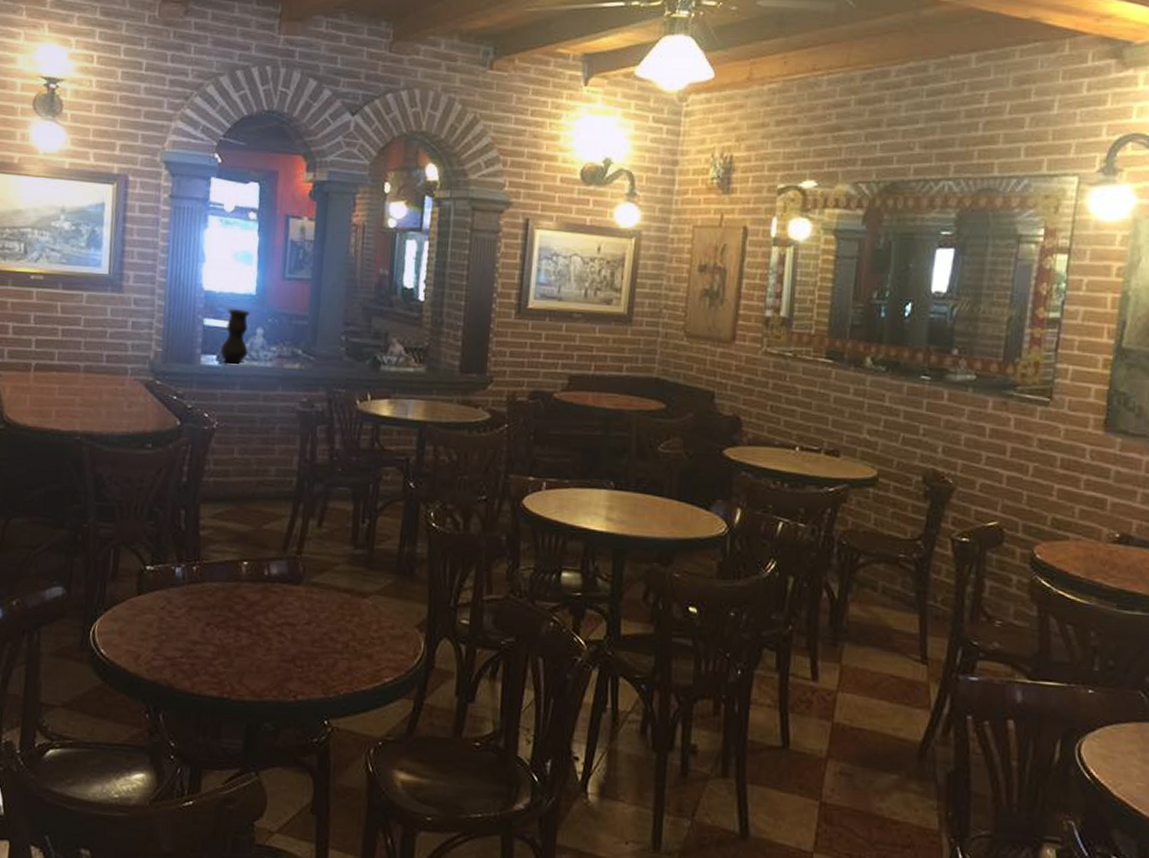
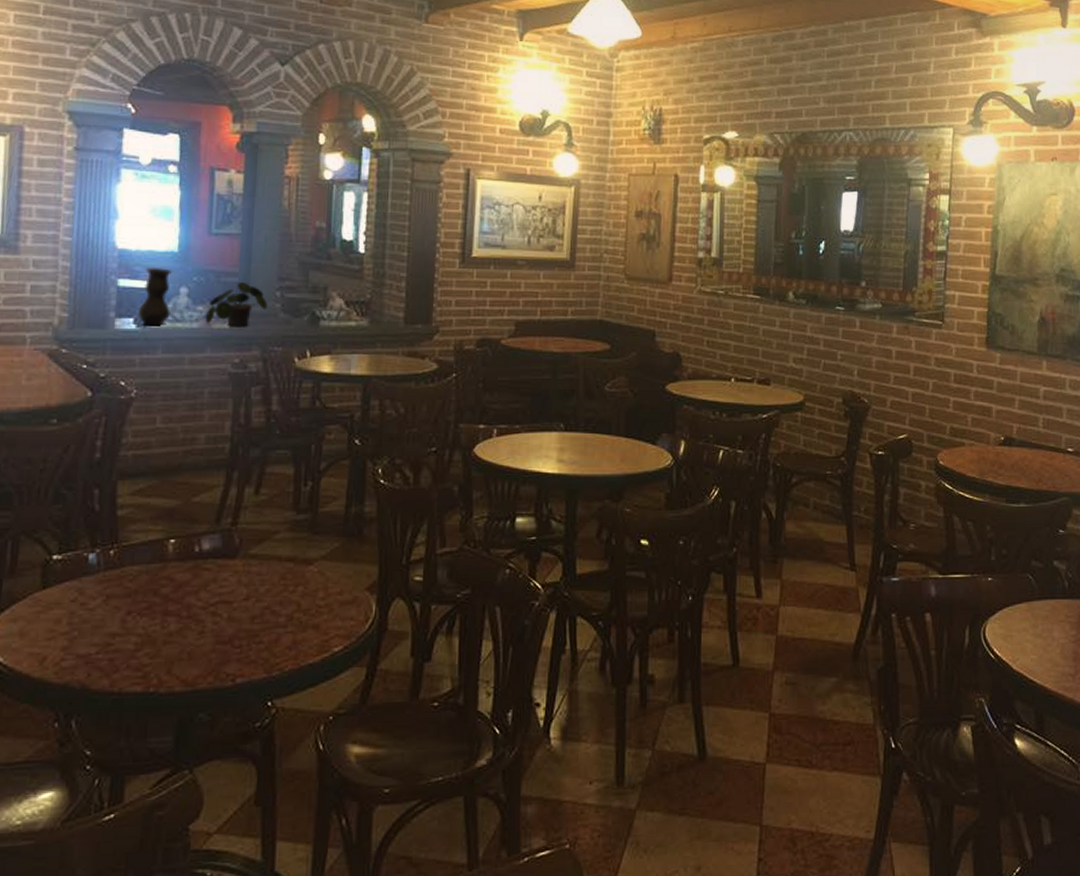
potted plant: none [278,325,334,369] -> present [206,282,268,328]

